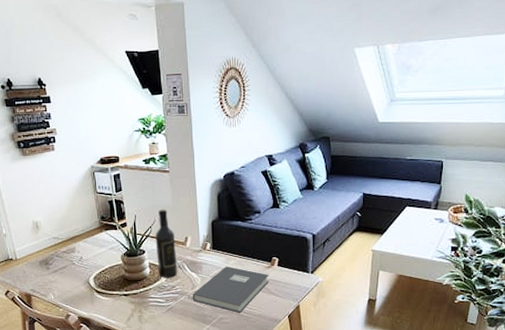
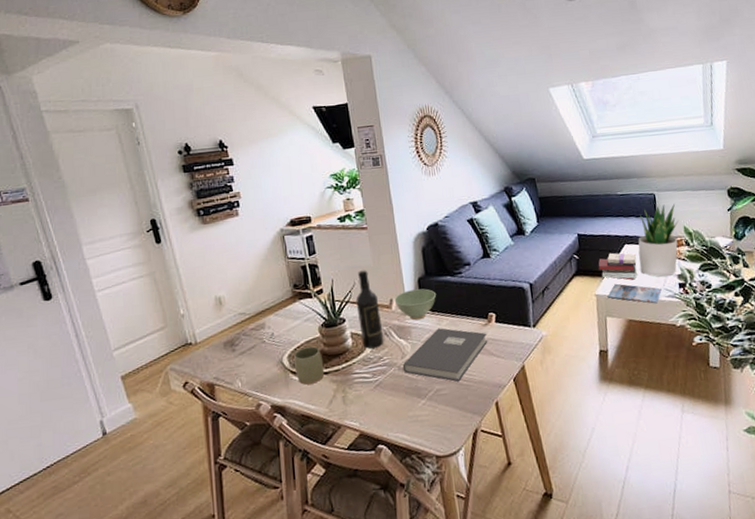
mug: none [98,271,125,303] -> present [293,346,325,385]
bowl: none [189,230,227,258] -> present [394,288,437,321]
books: none [378,213,416,240] -> present [598,252,638,280]
magazine: none [383,241,434,263] -> present [607,283,662,304]
planter: none [417,172,461,240] -> present [638,203,678,278]

